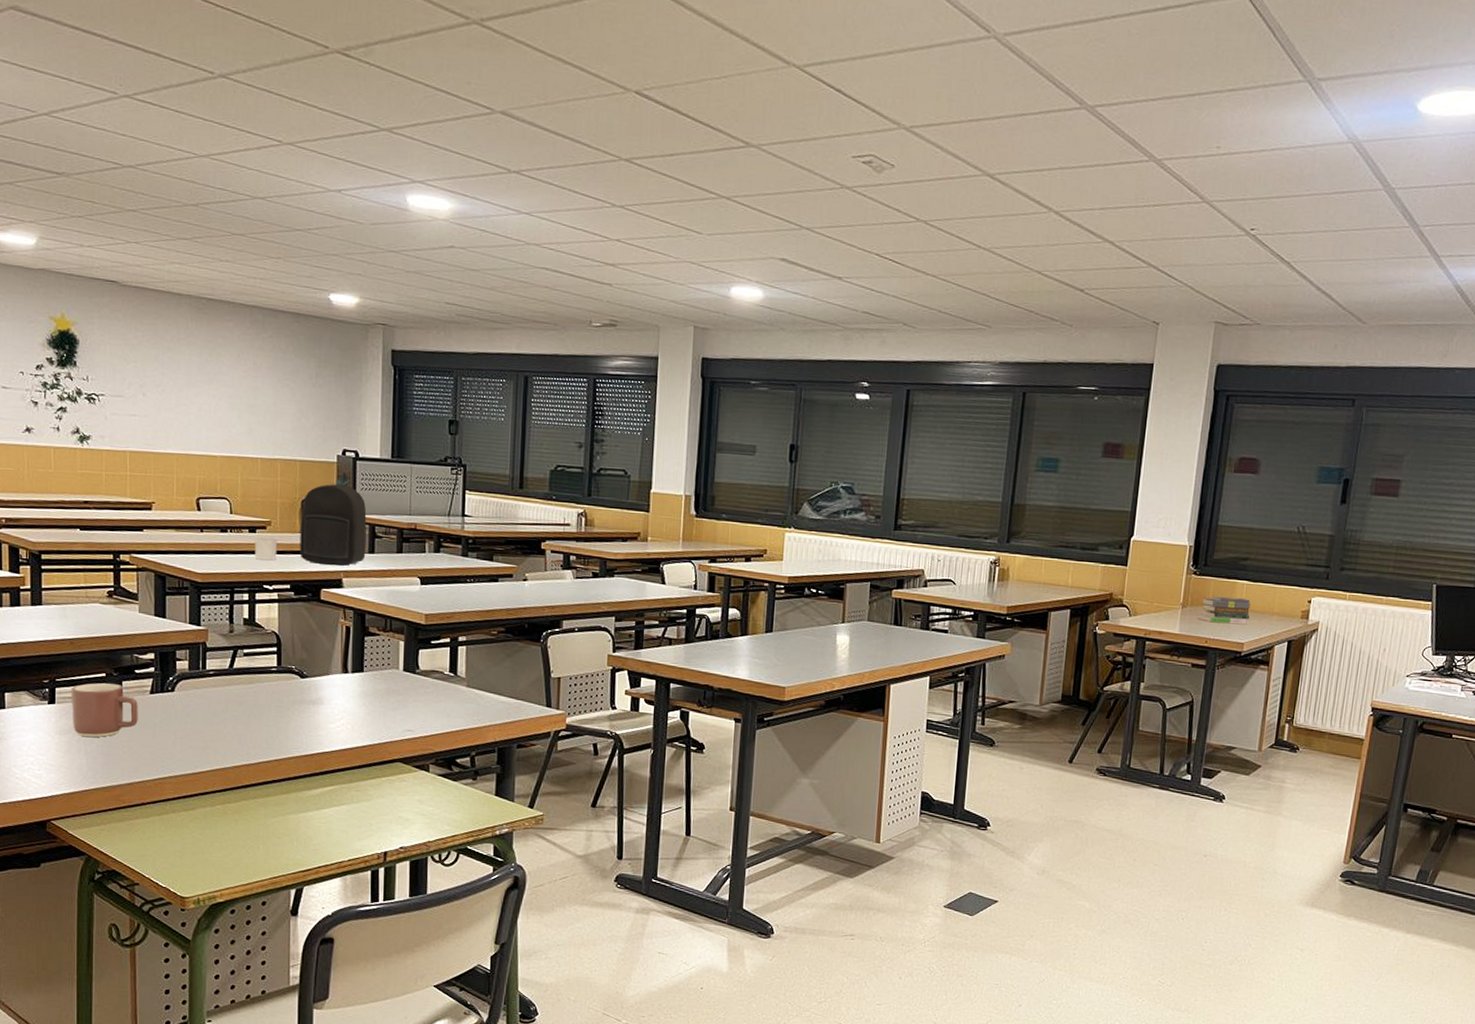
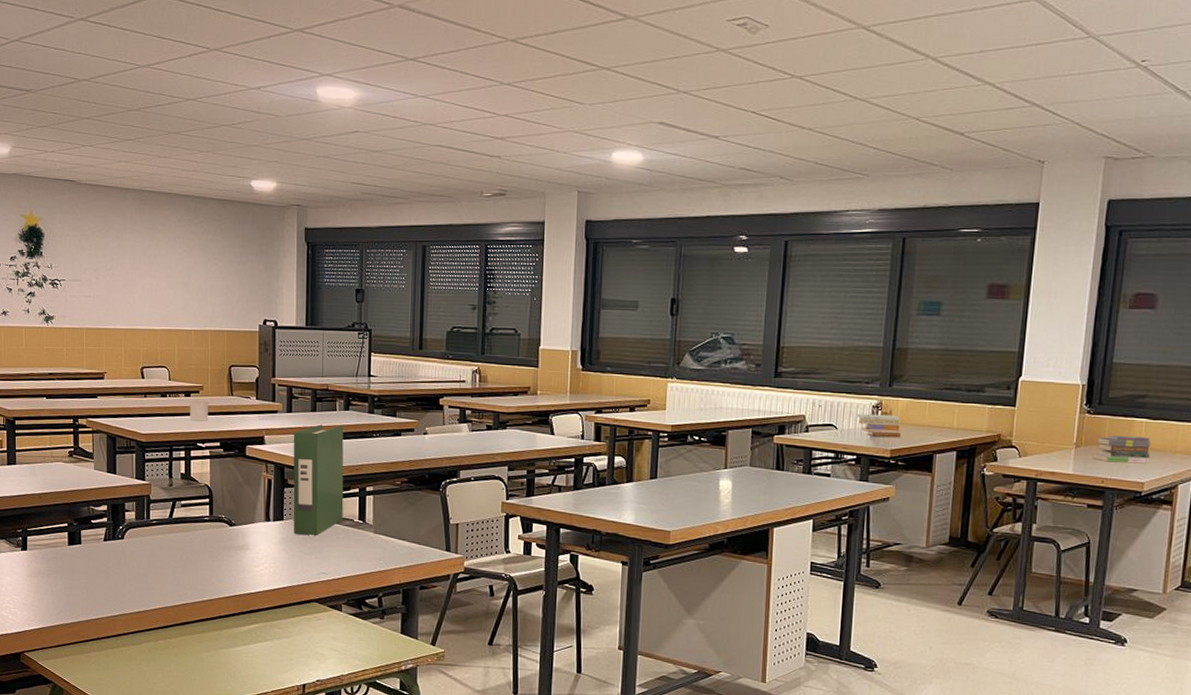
mug: present [71,682,138,738] -> none [40,531,94,580]
backpack: present [299,477,367,566] -> none [228,344,285,425]
binder: none [375,567,434,689] -> present [293,424,344,535]
books: none [975,569,1018,595] -> present [857,413,902,438]

